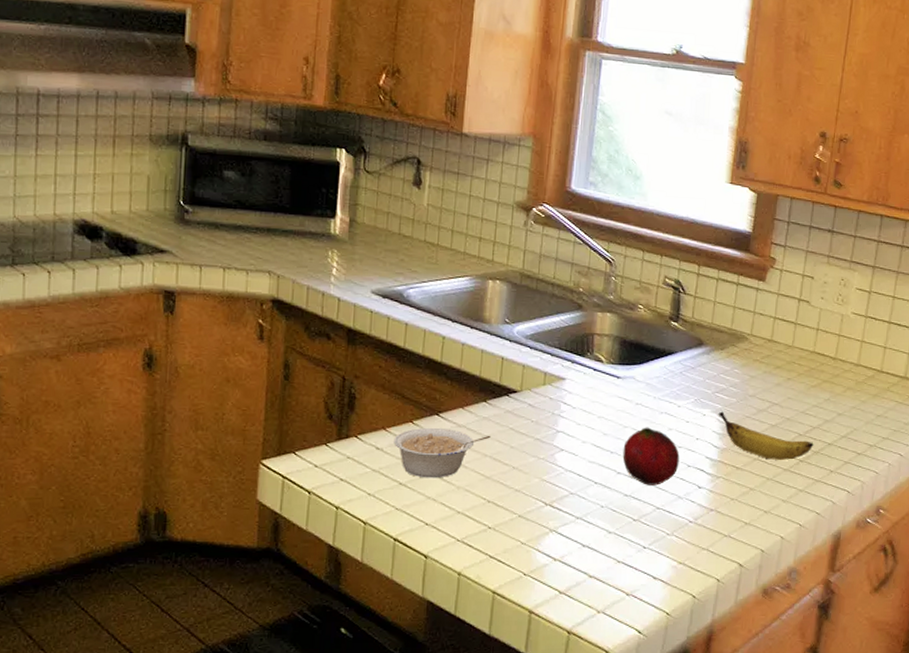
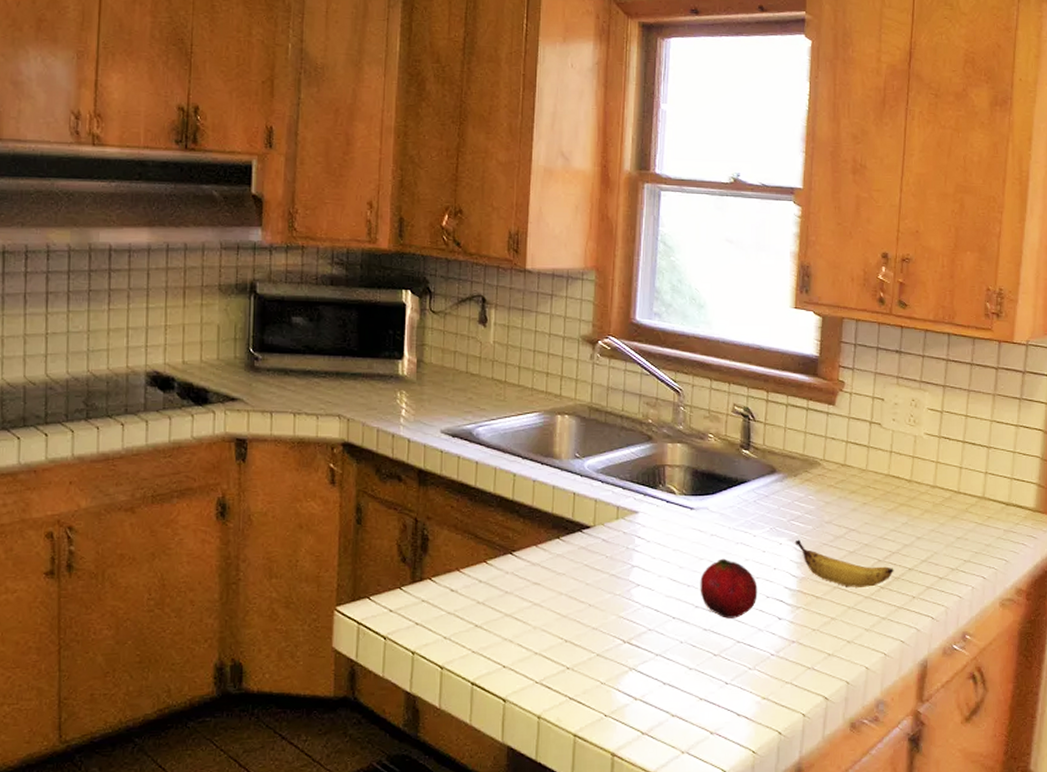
legume: present [393,427,491,478] -> none [468,566,565,619]

